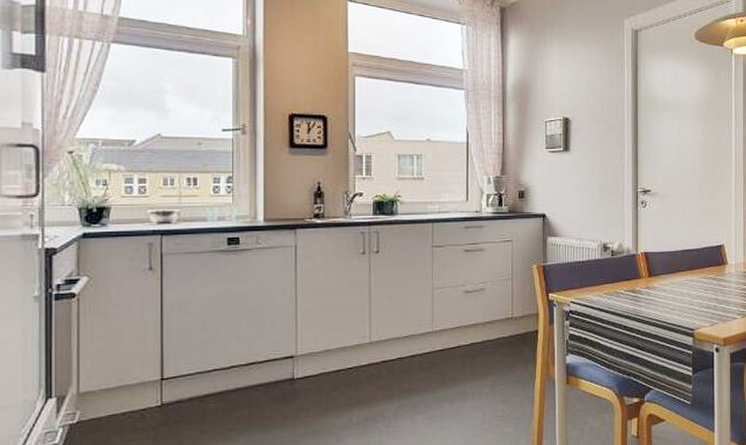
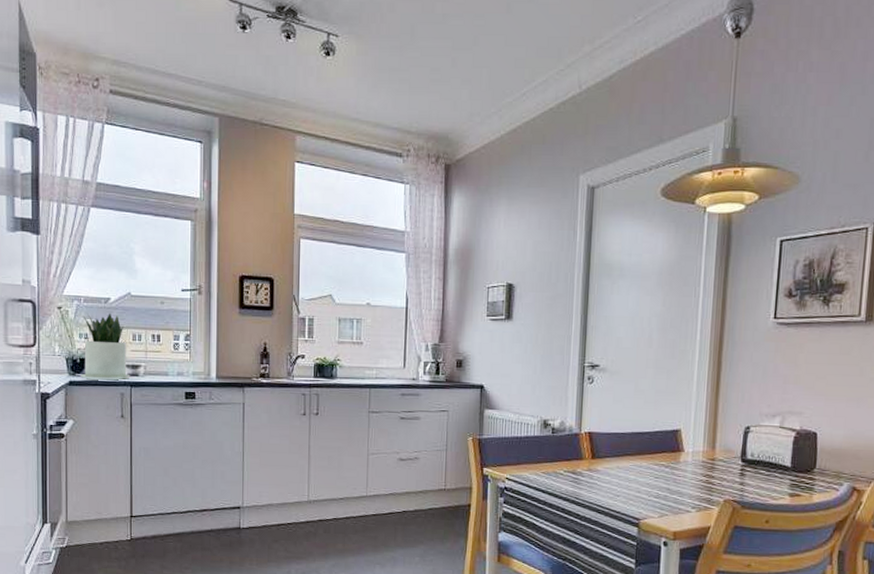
planter: none [96,156,161,231] -> present [79,313,130,381]

